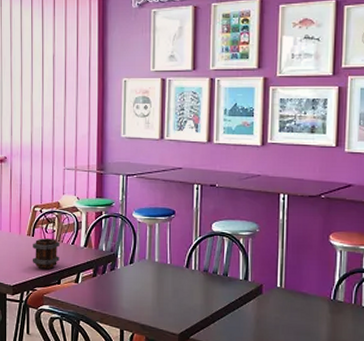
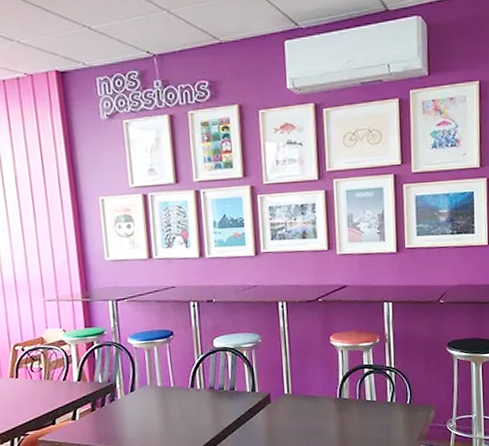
mug: present [32,238,60,270] -> none [18,377,51,412]

